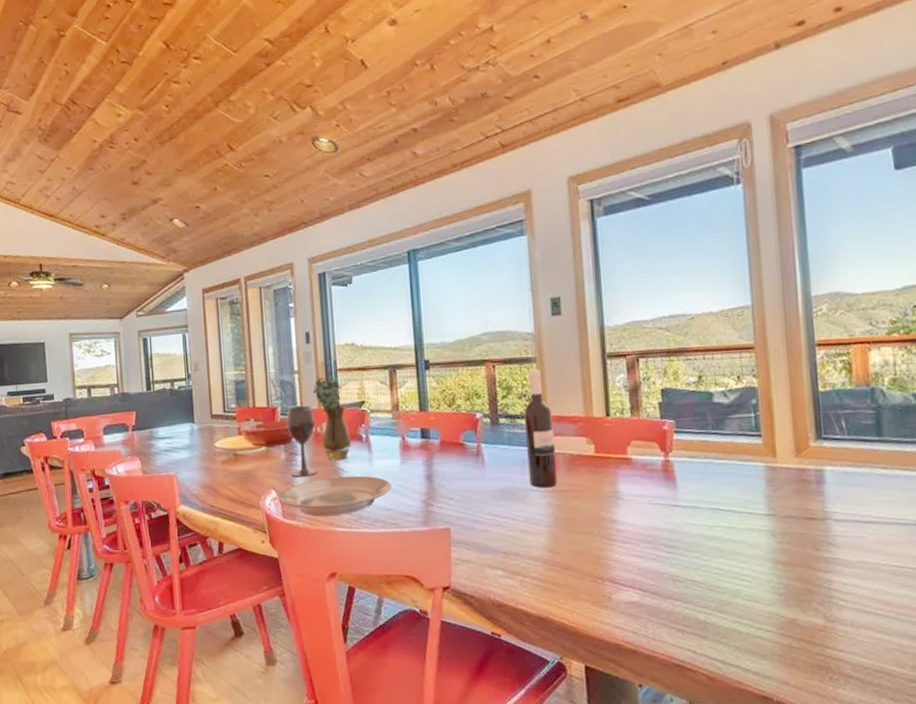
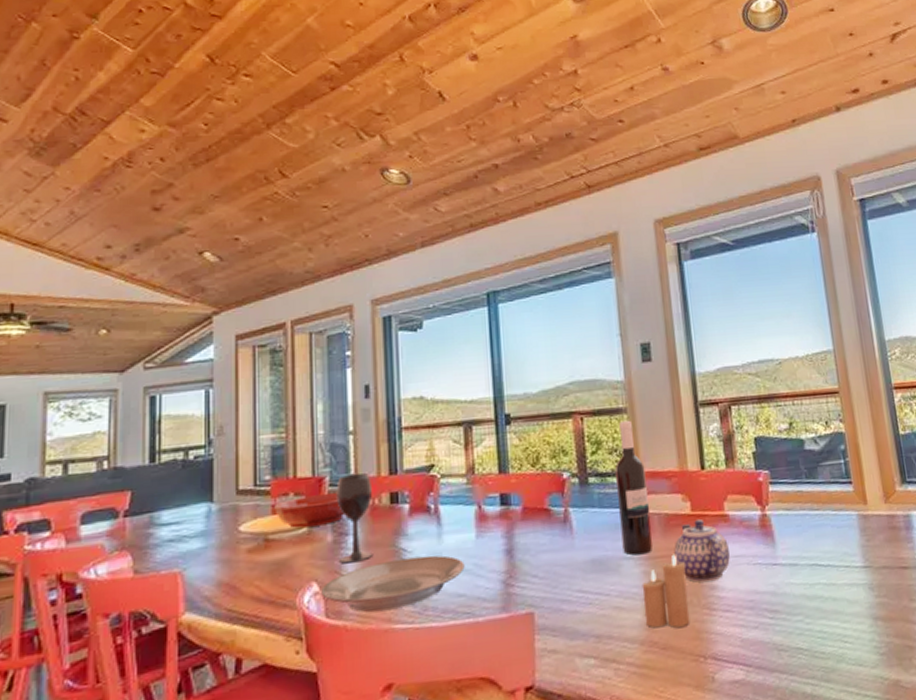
vase: present [312,376,352,461] -> none [370,436,417,540]
candle: none [546,489,590,553] -> present [642,554,690,629]
teapot: none [577,461,631,516] -> present [674,519,730,582]

